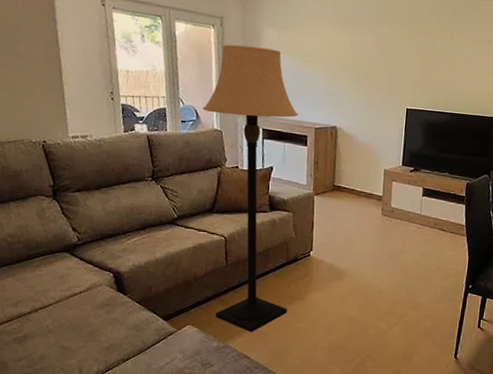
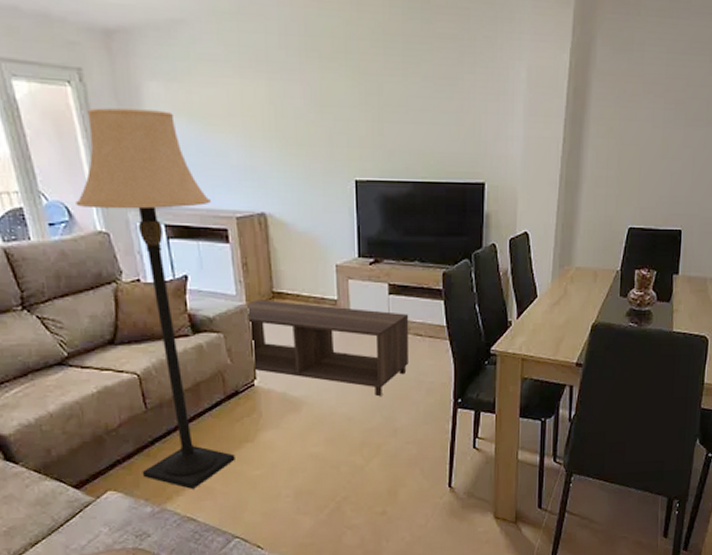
coffee table: none [311,190,437,275] -> present [246,300,409,396]

